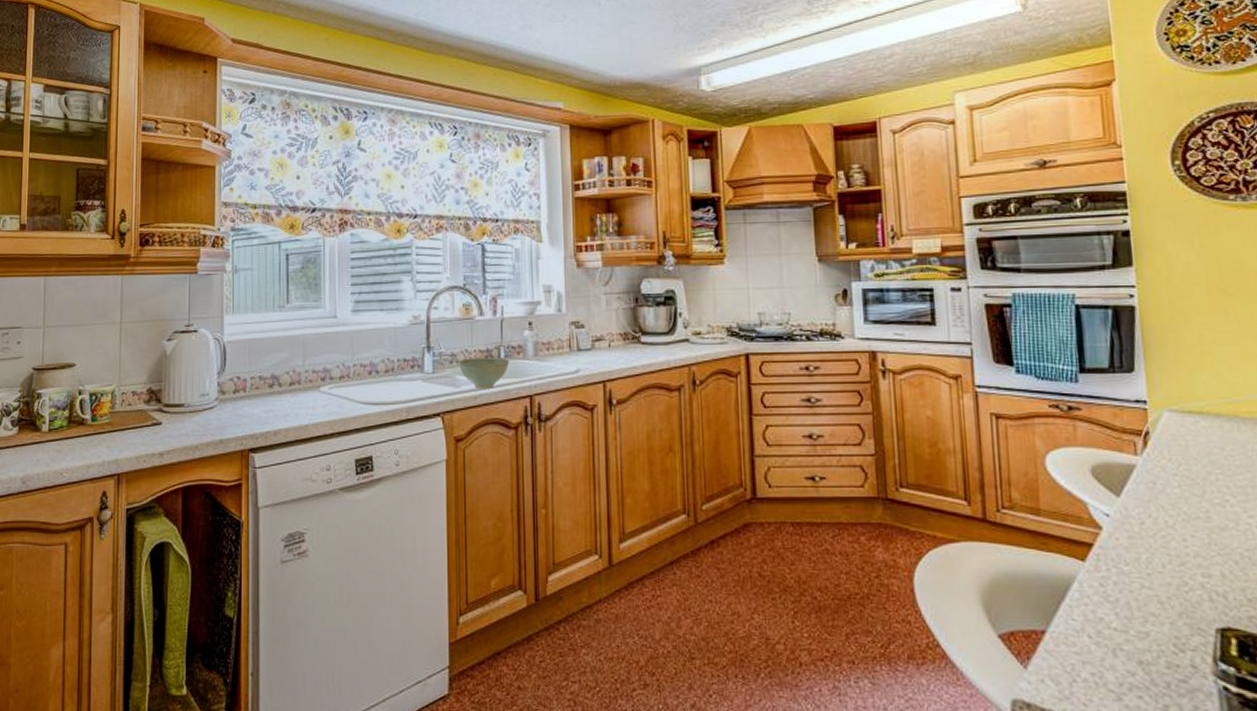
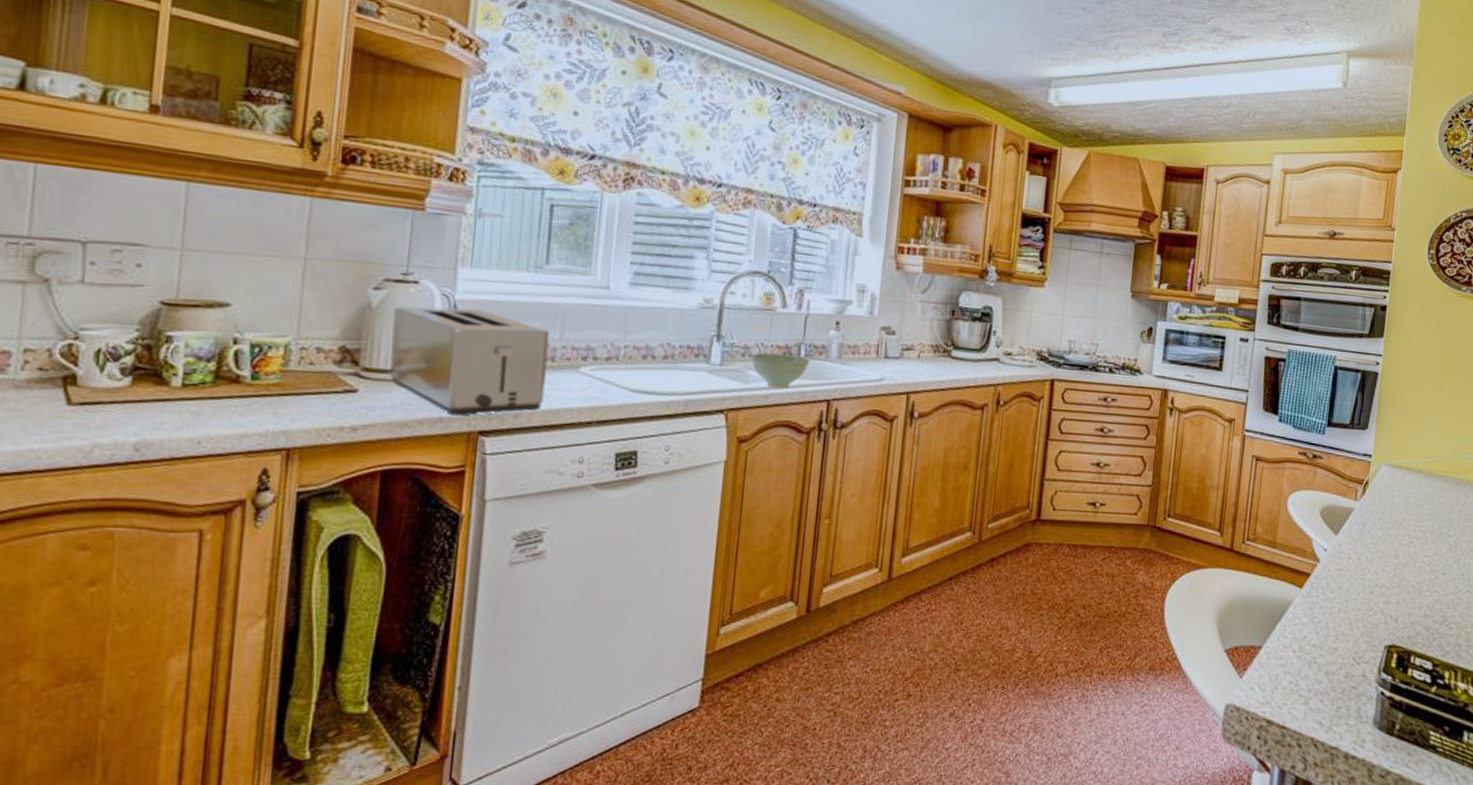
toaster: none [181,348,296,437] -> present [389,306,550,416]

